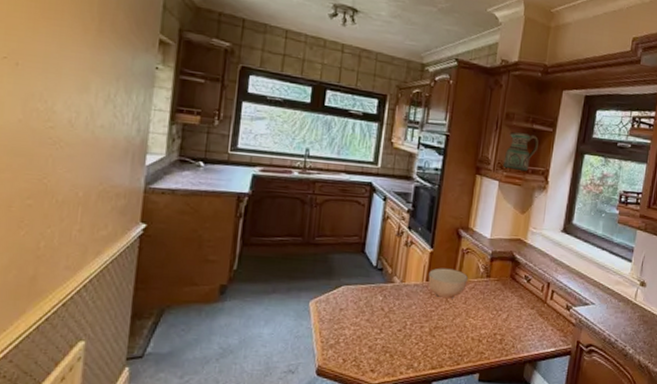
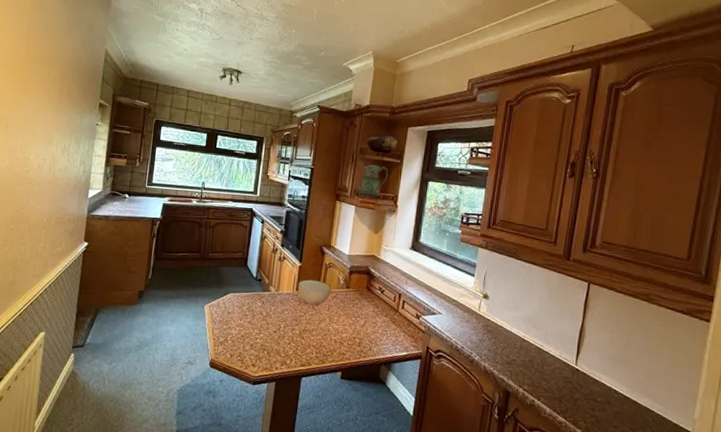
decorative bowl: none [513,96,551,121] -> present [366,134,398,154]

